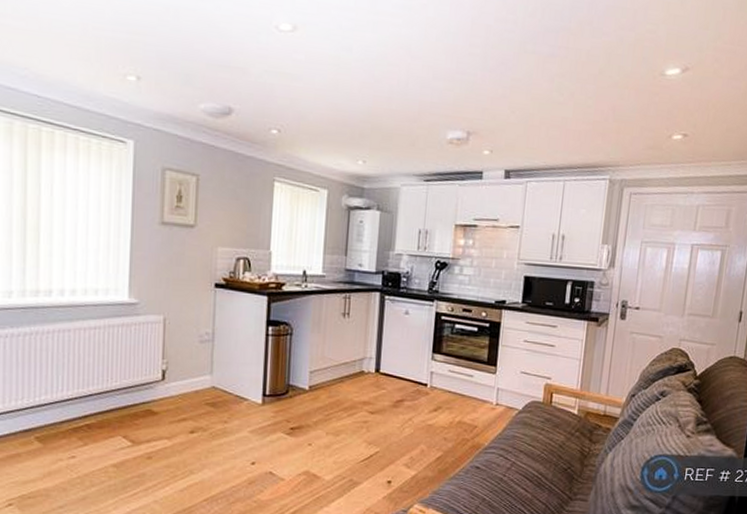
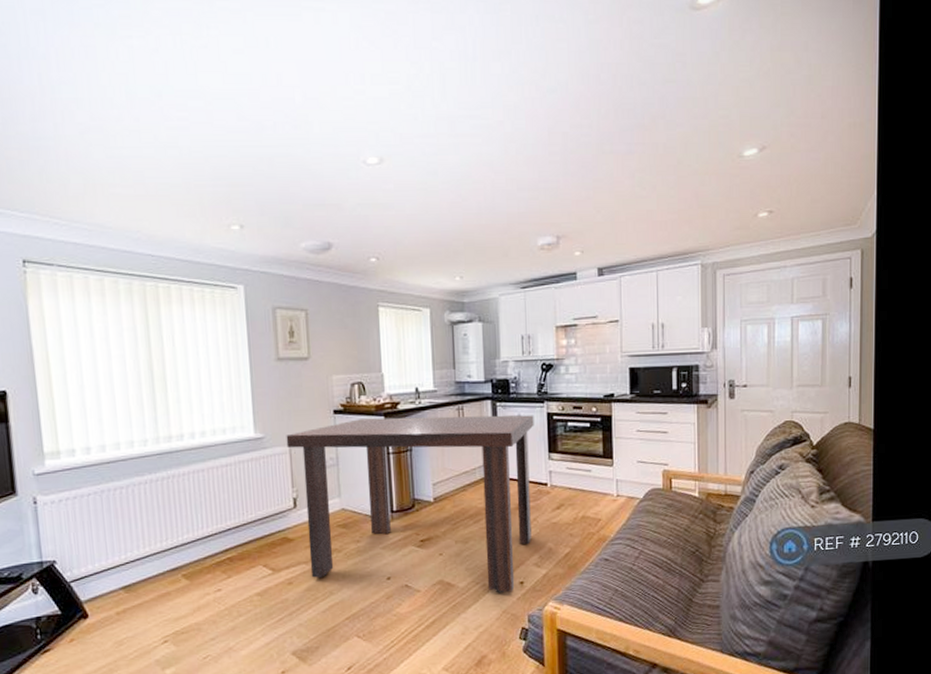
dining table: none [161,295,422,491] -> present [286,415,534,593]

